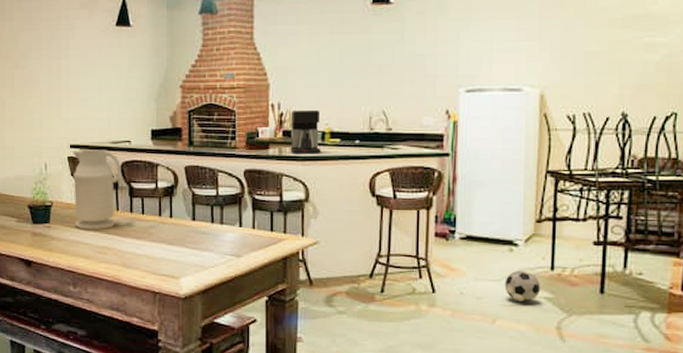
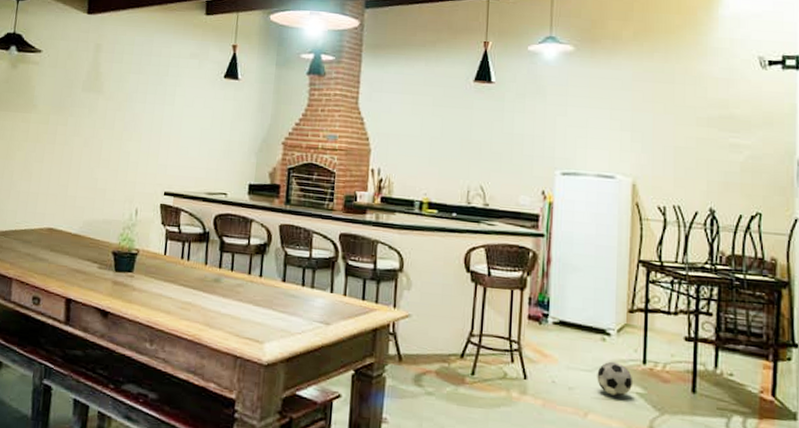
water jug: present [72,149,121,230] -> none [159,198,215,284]
coffee maker: present [290,111,321,154] -> none [387,178,420,224]

